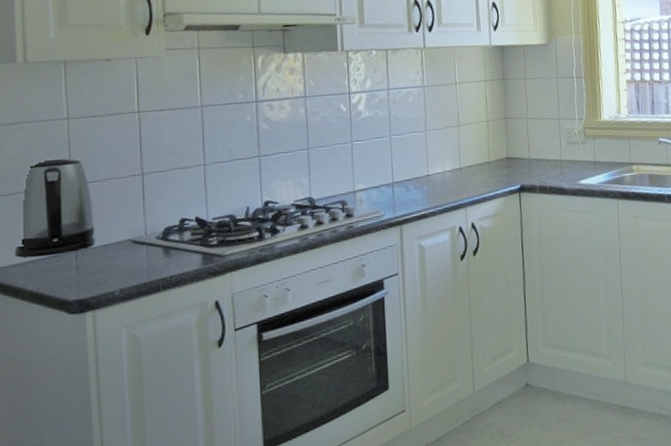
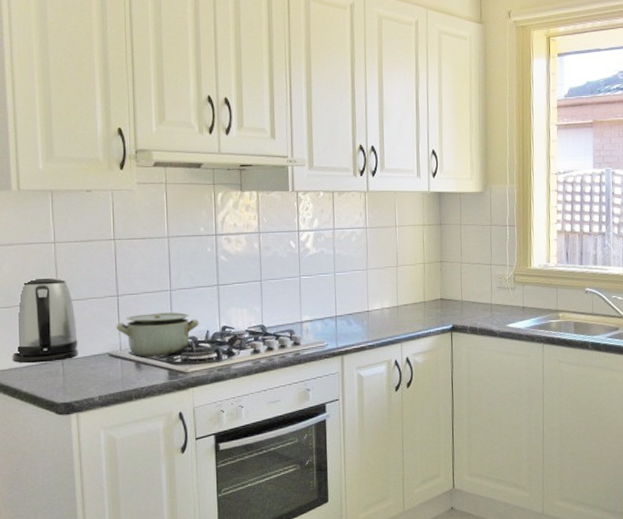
saucepan: none [140,189,238,242] -> present [116,312,199,357]

